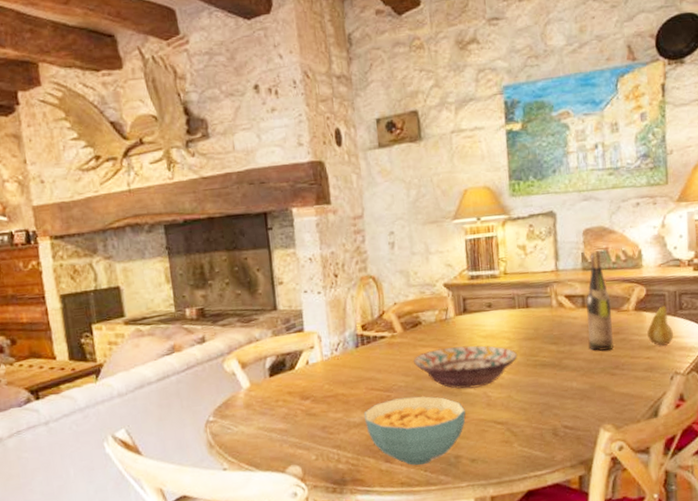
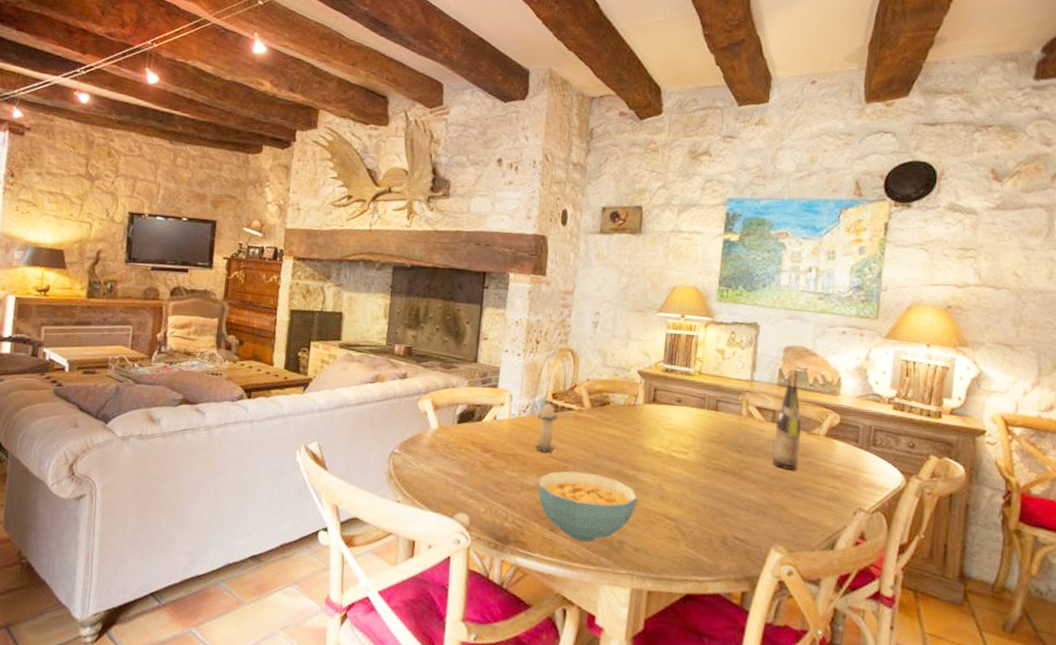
candle: none [350,333,375,387] -> present [536,401,558,453]
decorative bowl: present [413,345,518,389] -> none [596,431,699,479]
fruit: present [647,305,673,346] -> none [835,438,863,479]

